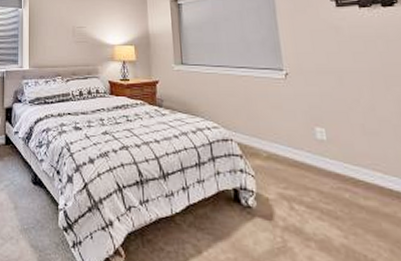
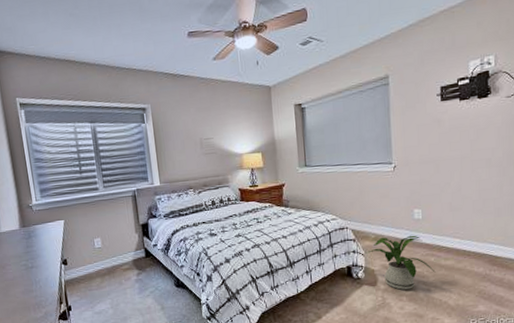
house plant: none [256,158,353,233] -> present [365,235,436,290]

